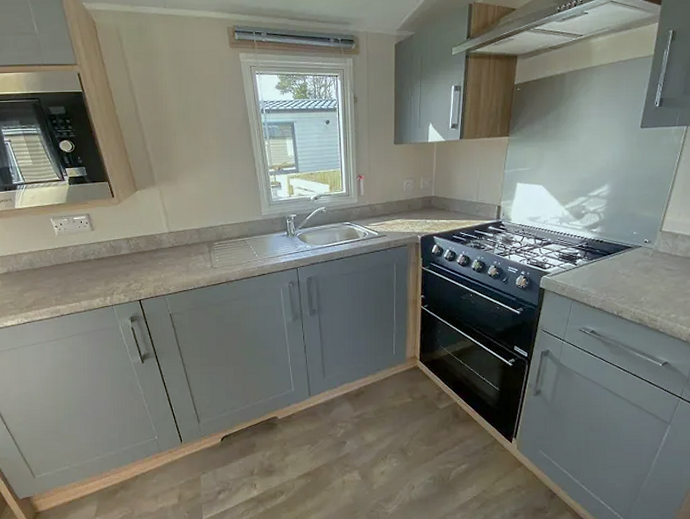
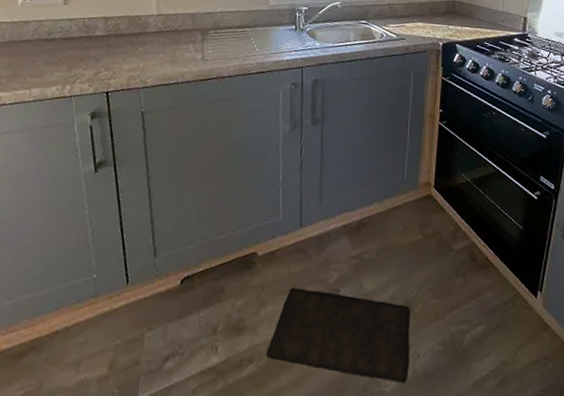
doormat: none [293,440,407,507] -> present [266,287,410,384]

